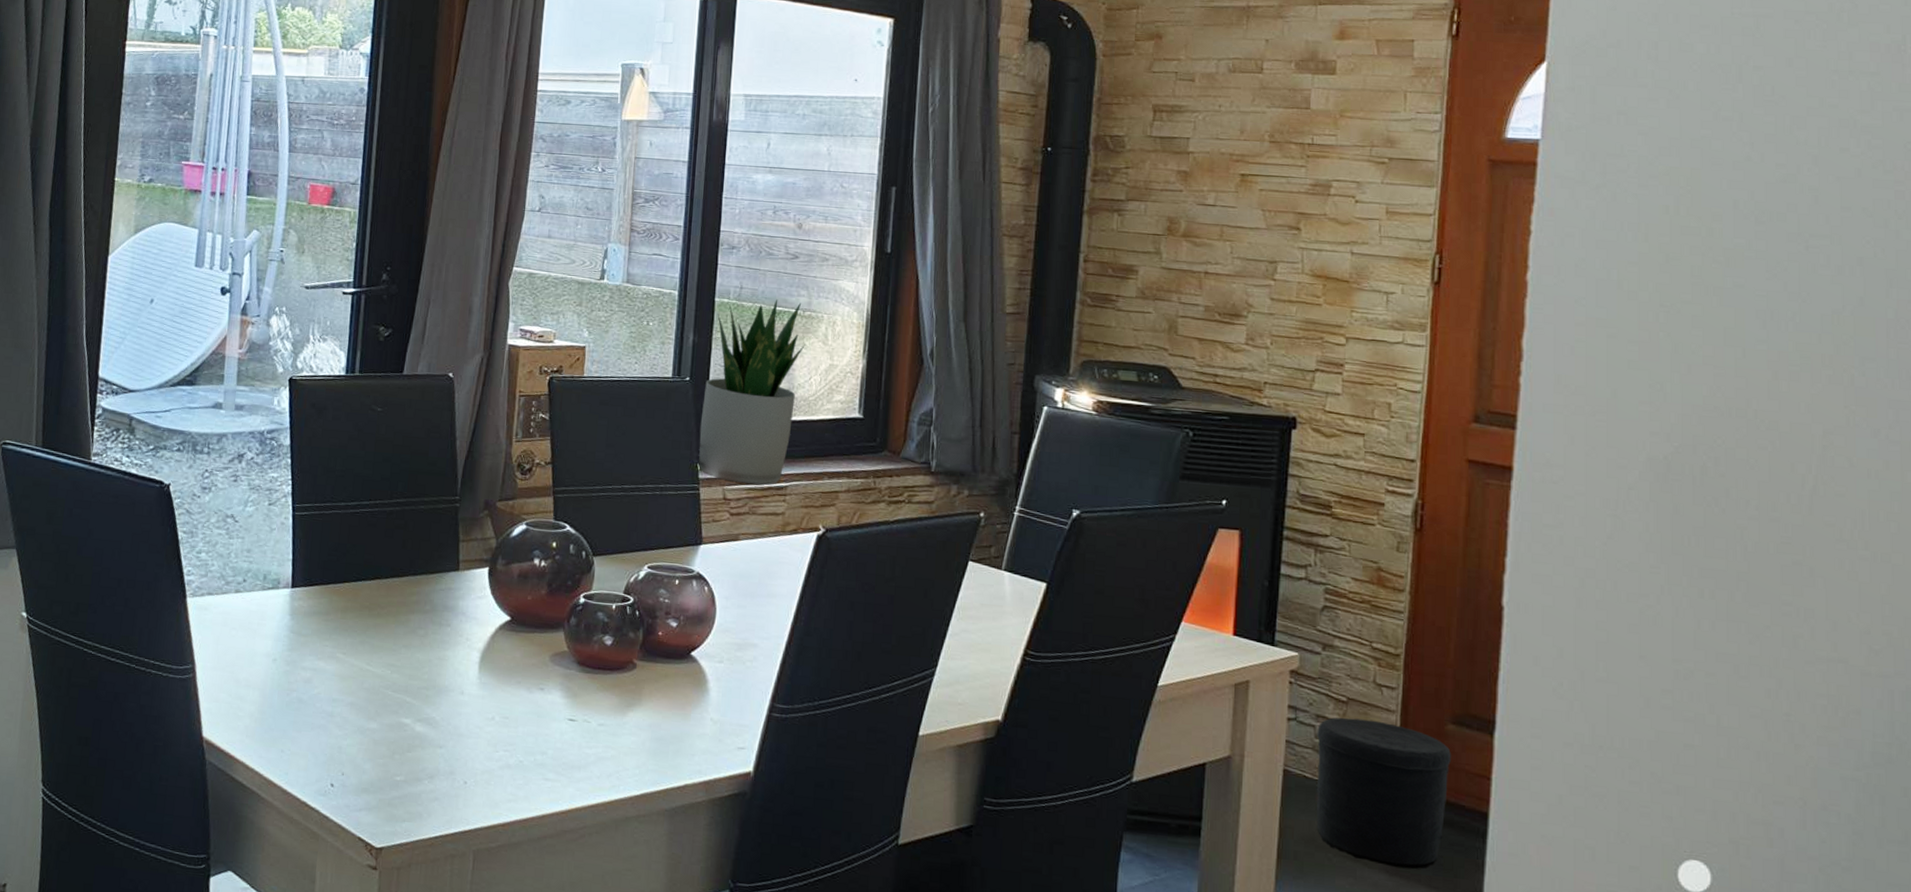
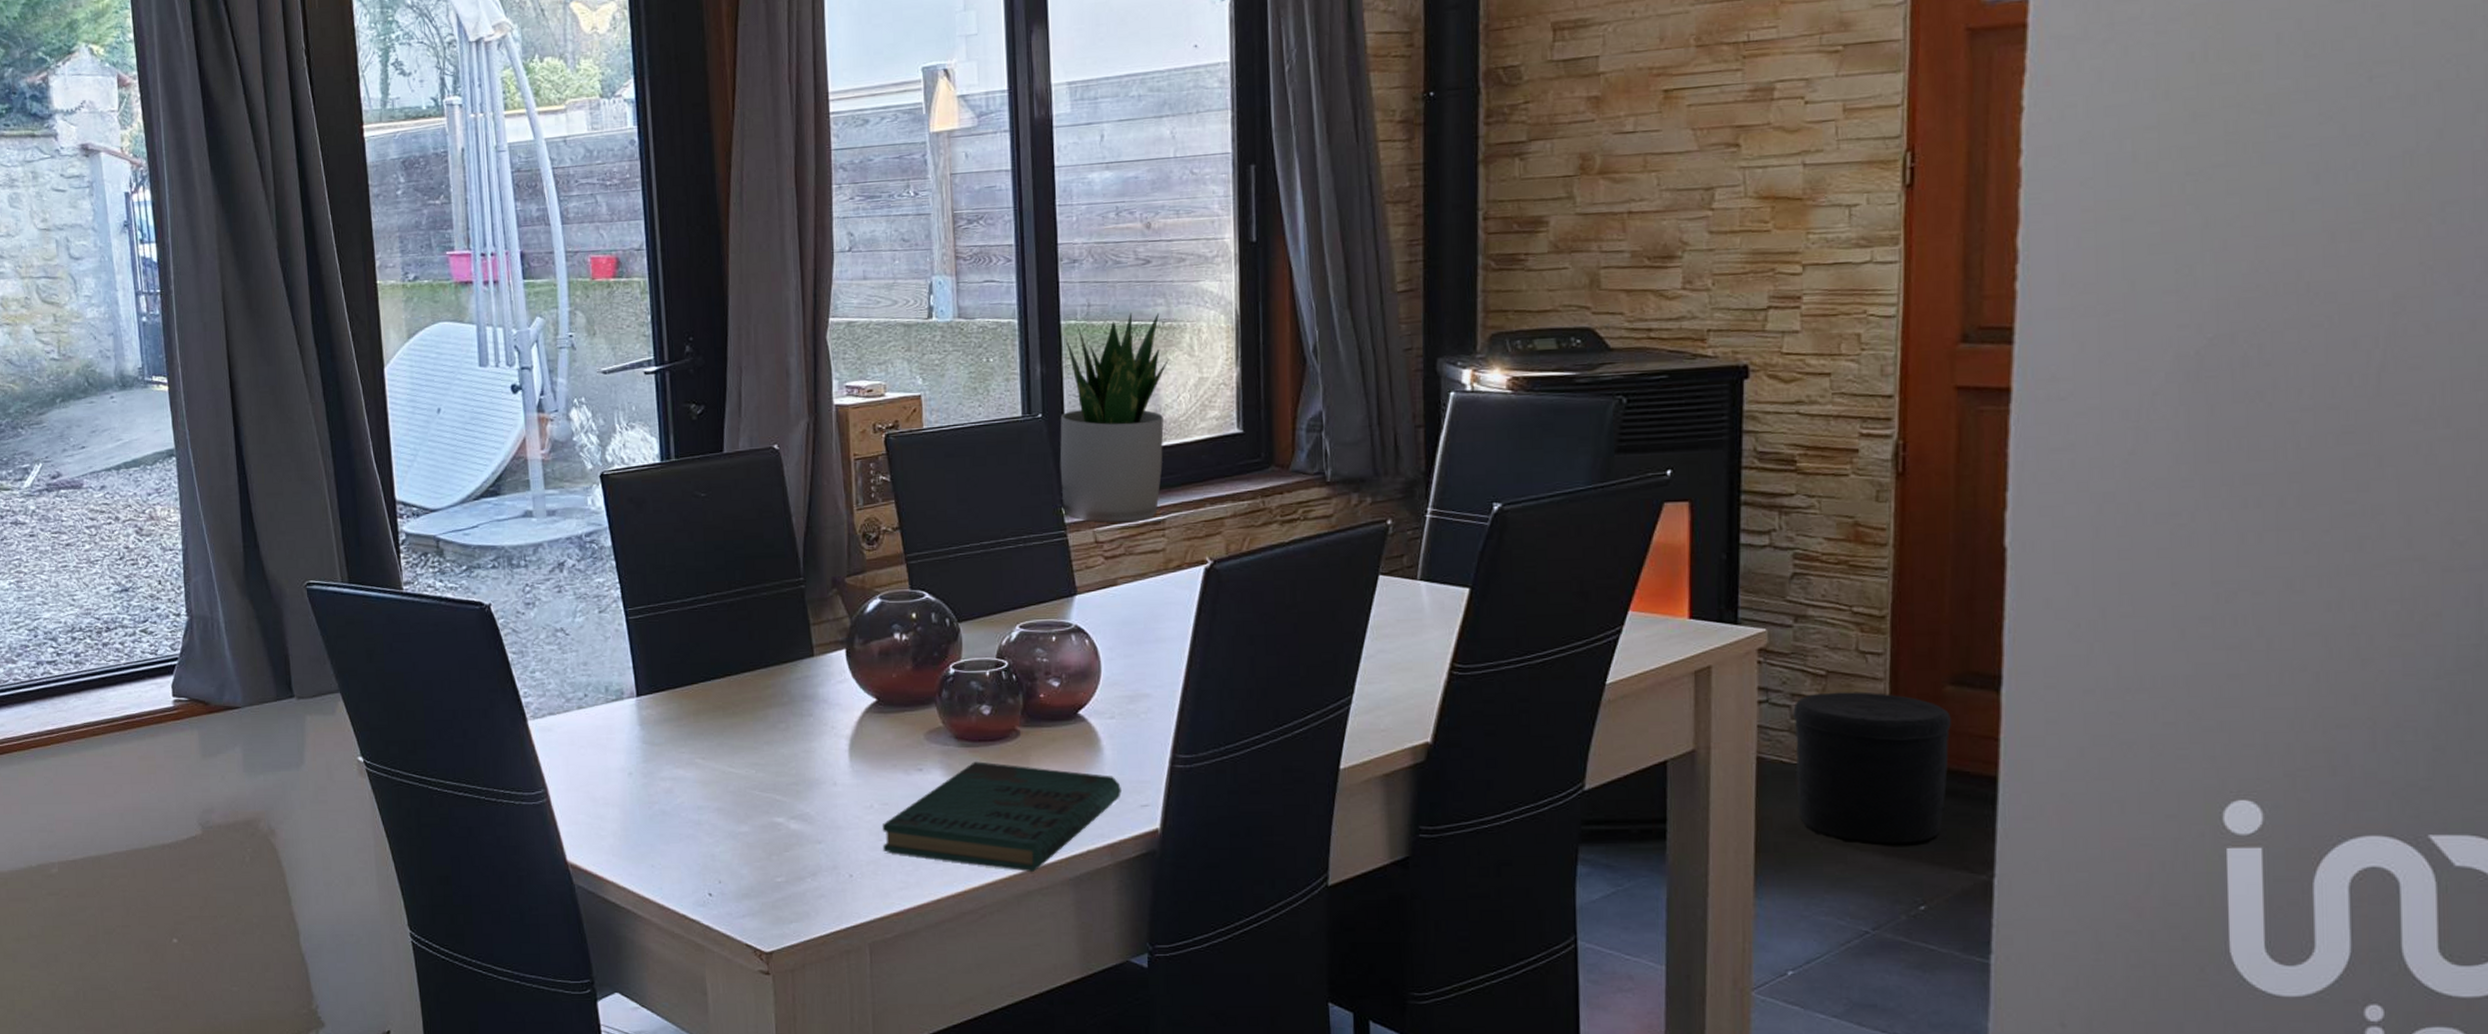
book: none [498,687,722,799] -> present [882,761,1121,872]

